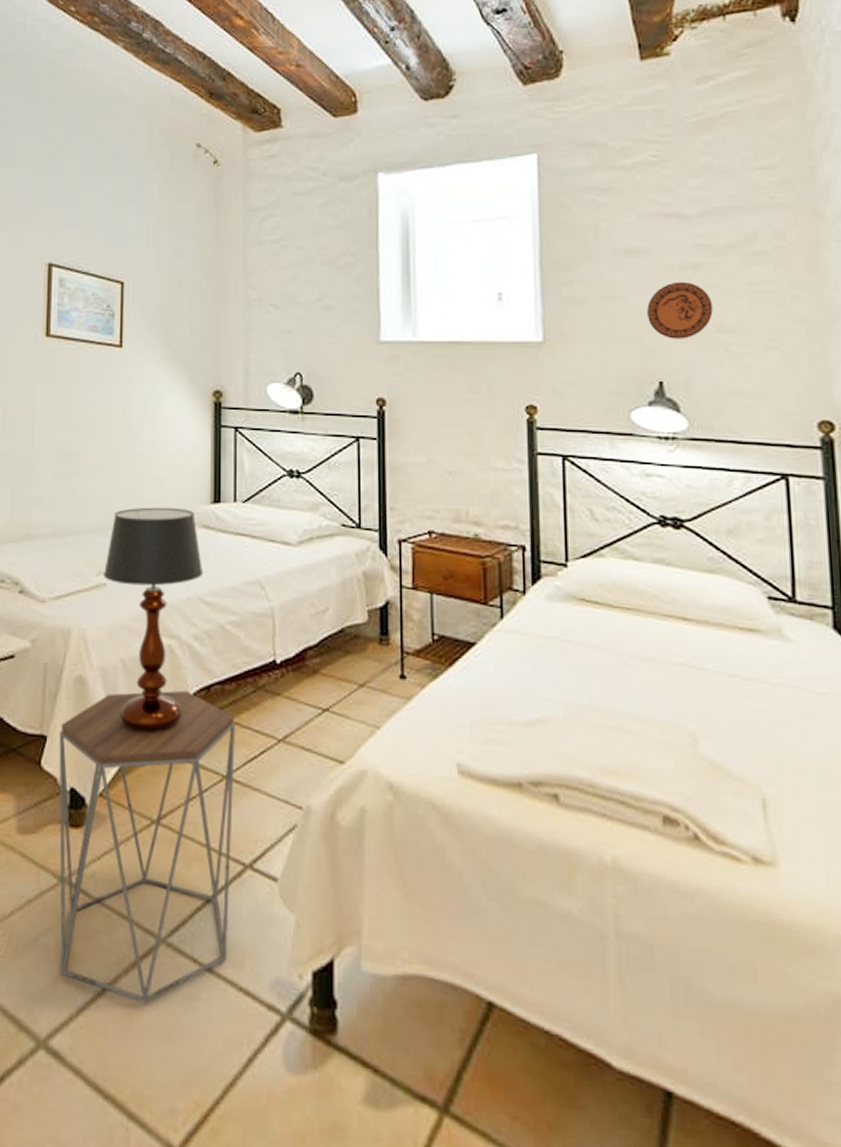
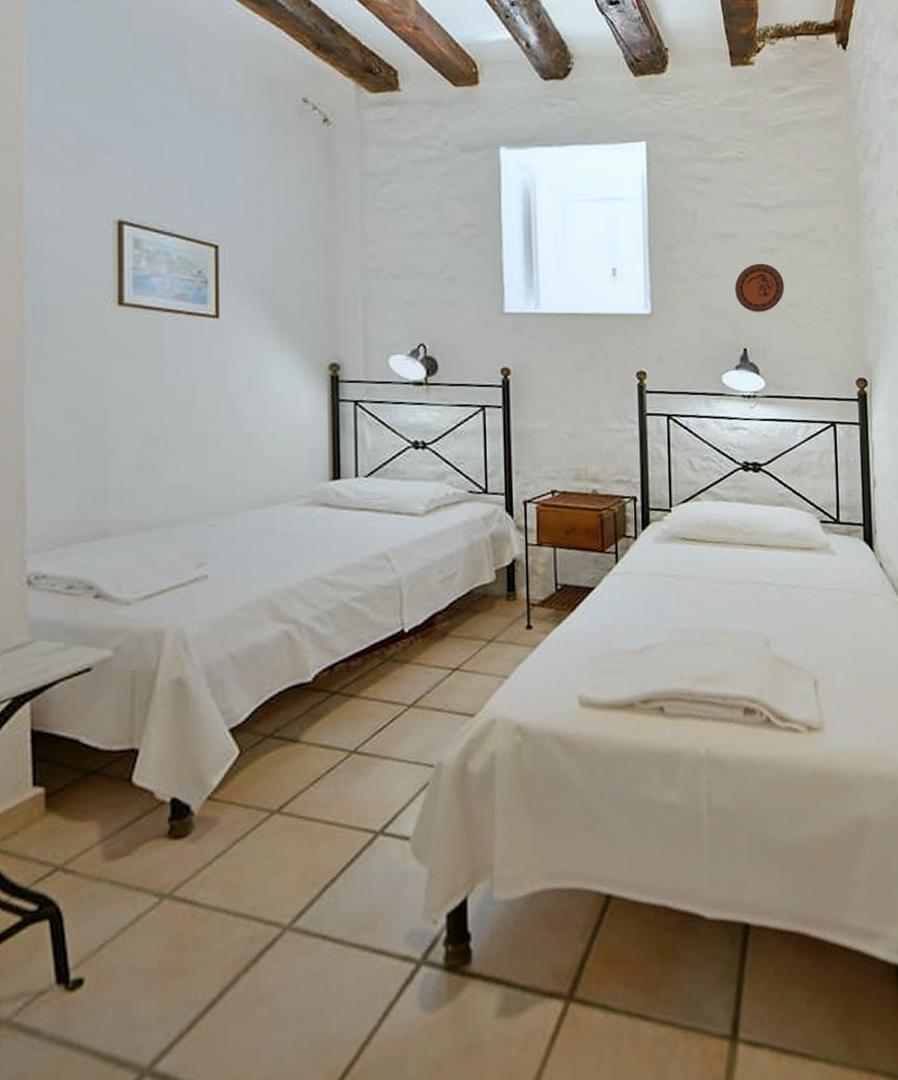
side table: present [59,690,235,1004] -> none [155,673,362,995]
table lamp: present [102,507,204,732] -> none [203,488,323,724]

